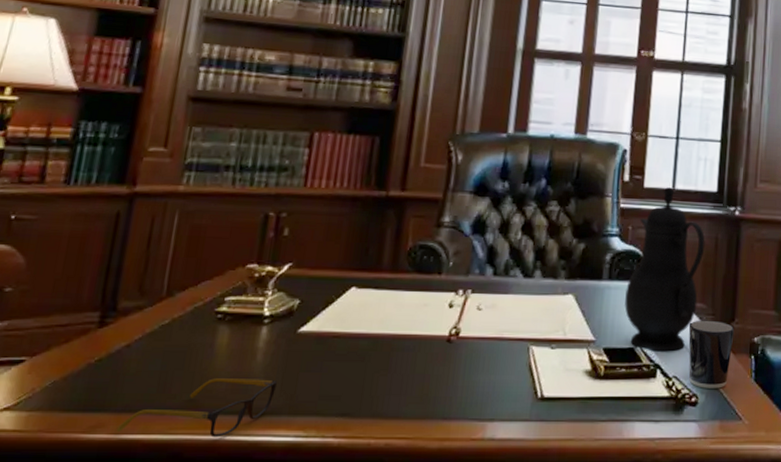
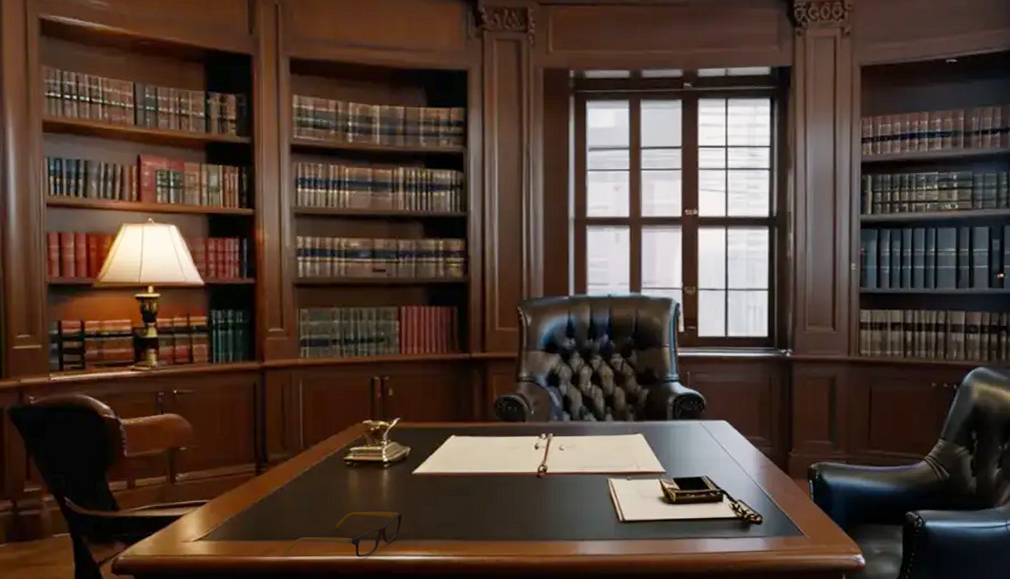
coffeepot: present [624,187,705,352] -> none [689,335,760,480]
mug: present [688,320,735,389] -> none [749,451,792,509]

